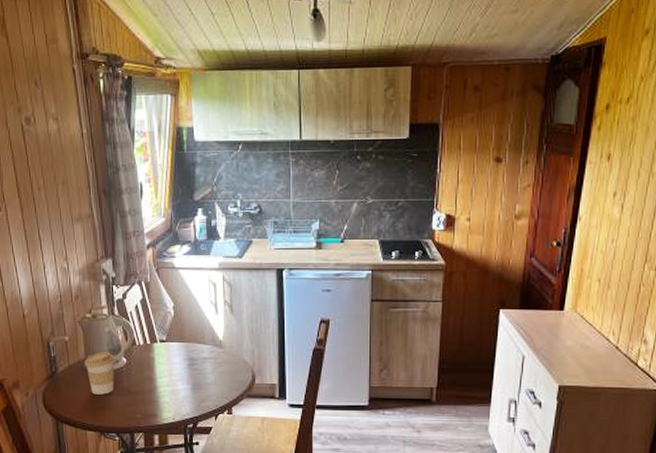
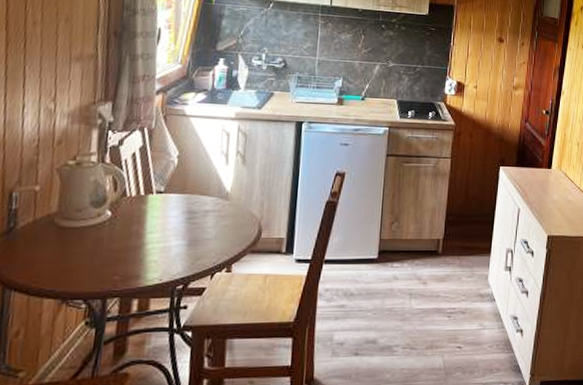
coffee cup: present [85,352,115,395] -> none [56,204,97,254]

